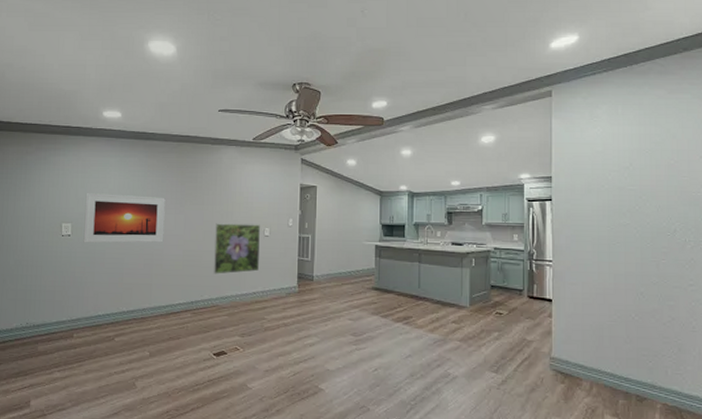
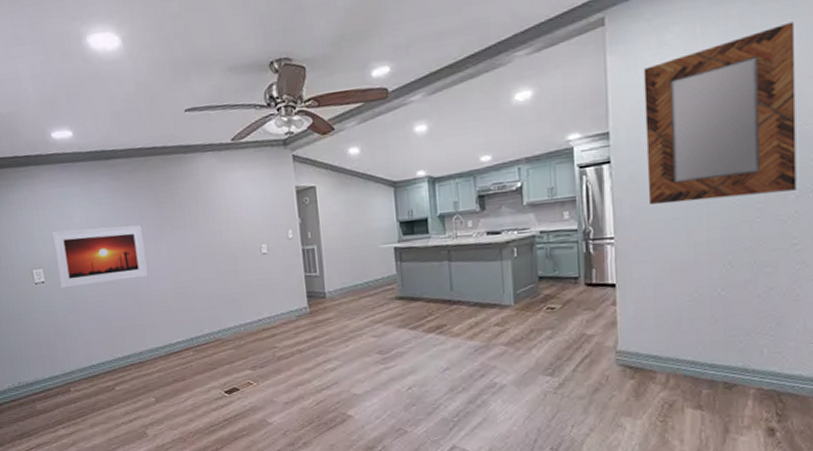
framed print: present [213,223,261,274] -> none [204,241,261,305]
home mirror: none [579,115,692,242] -> present [643,21,797,206]

